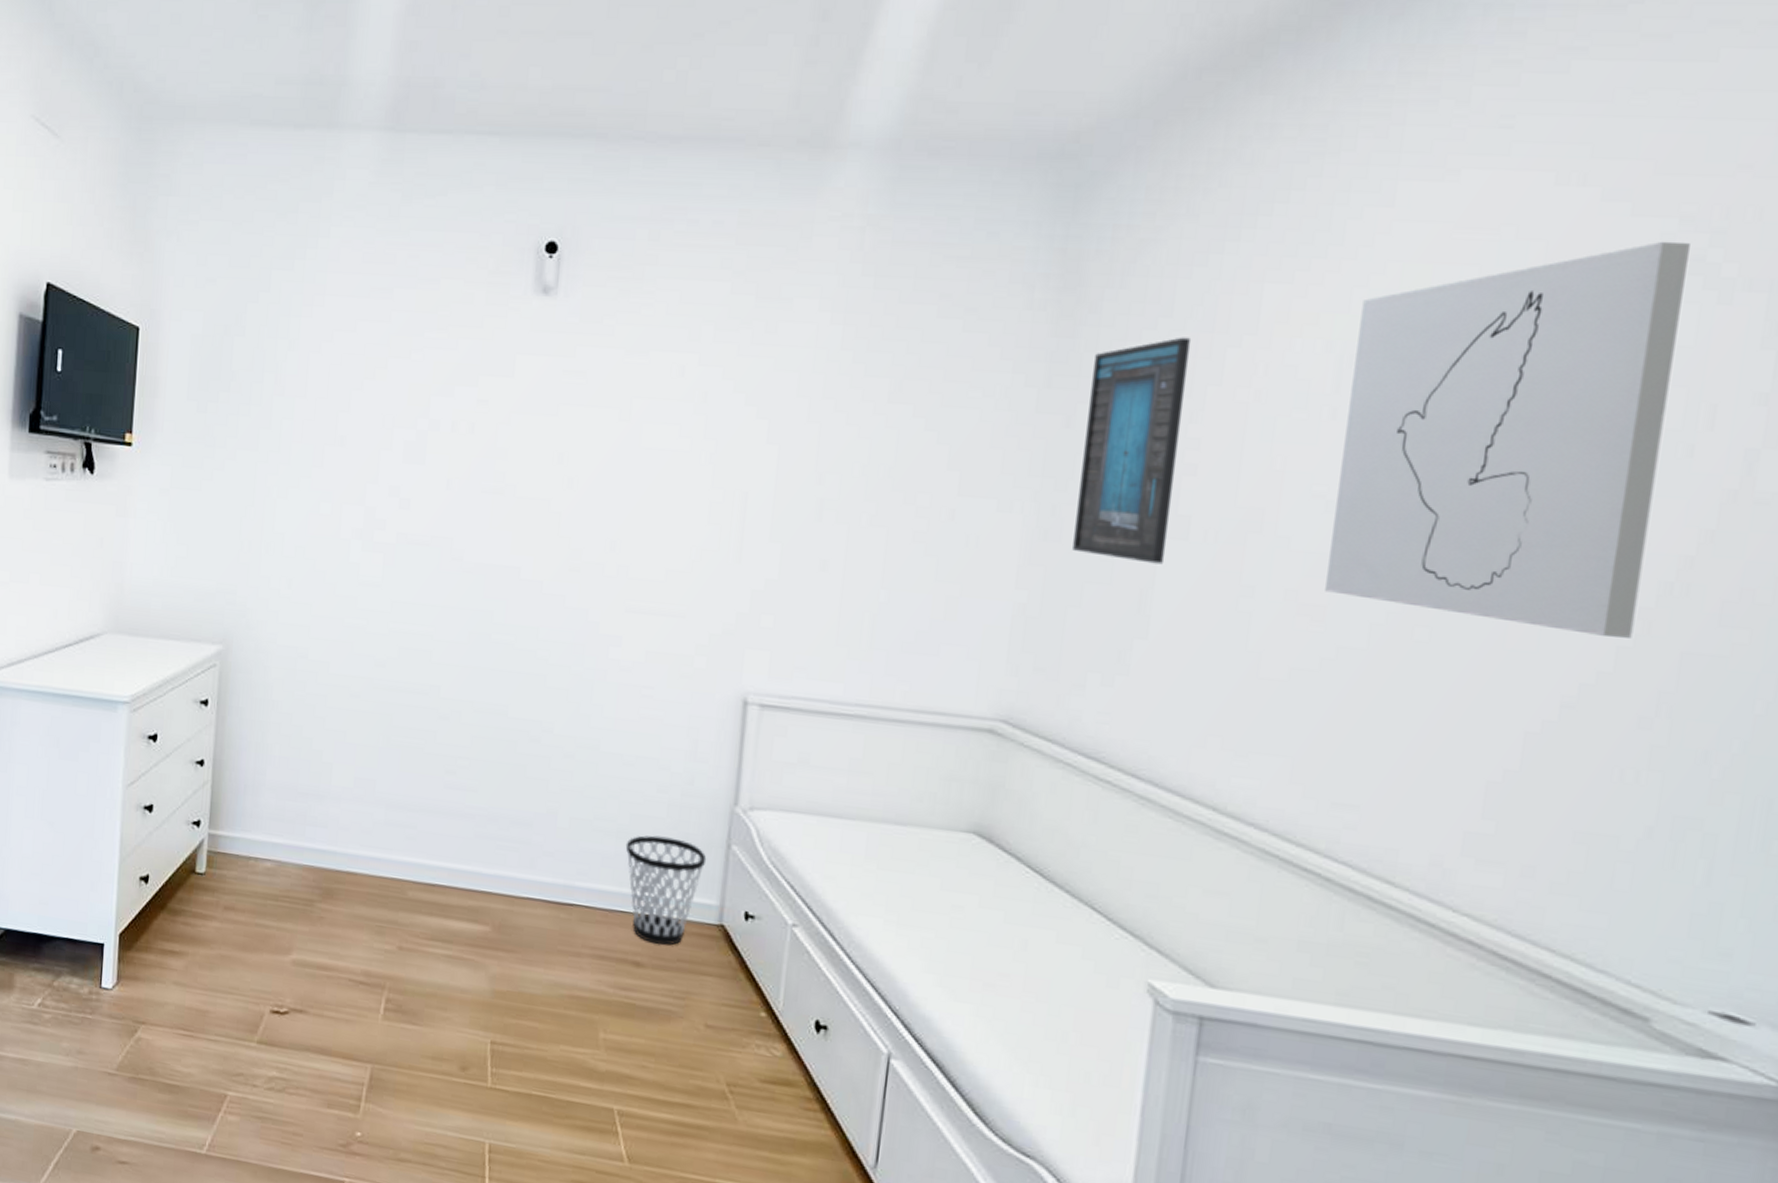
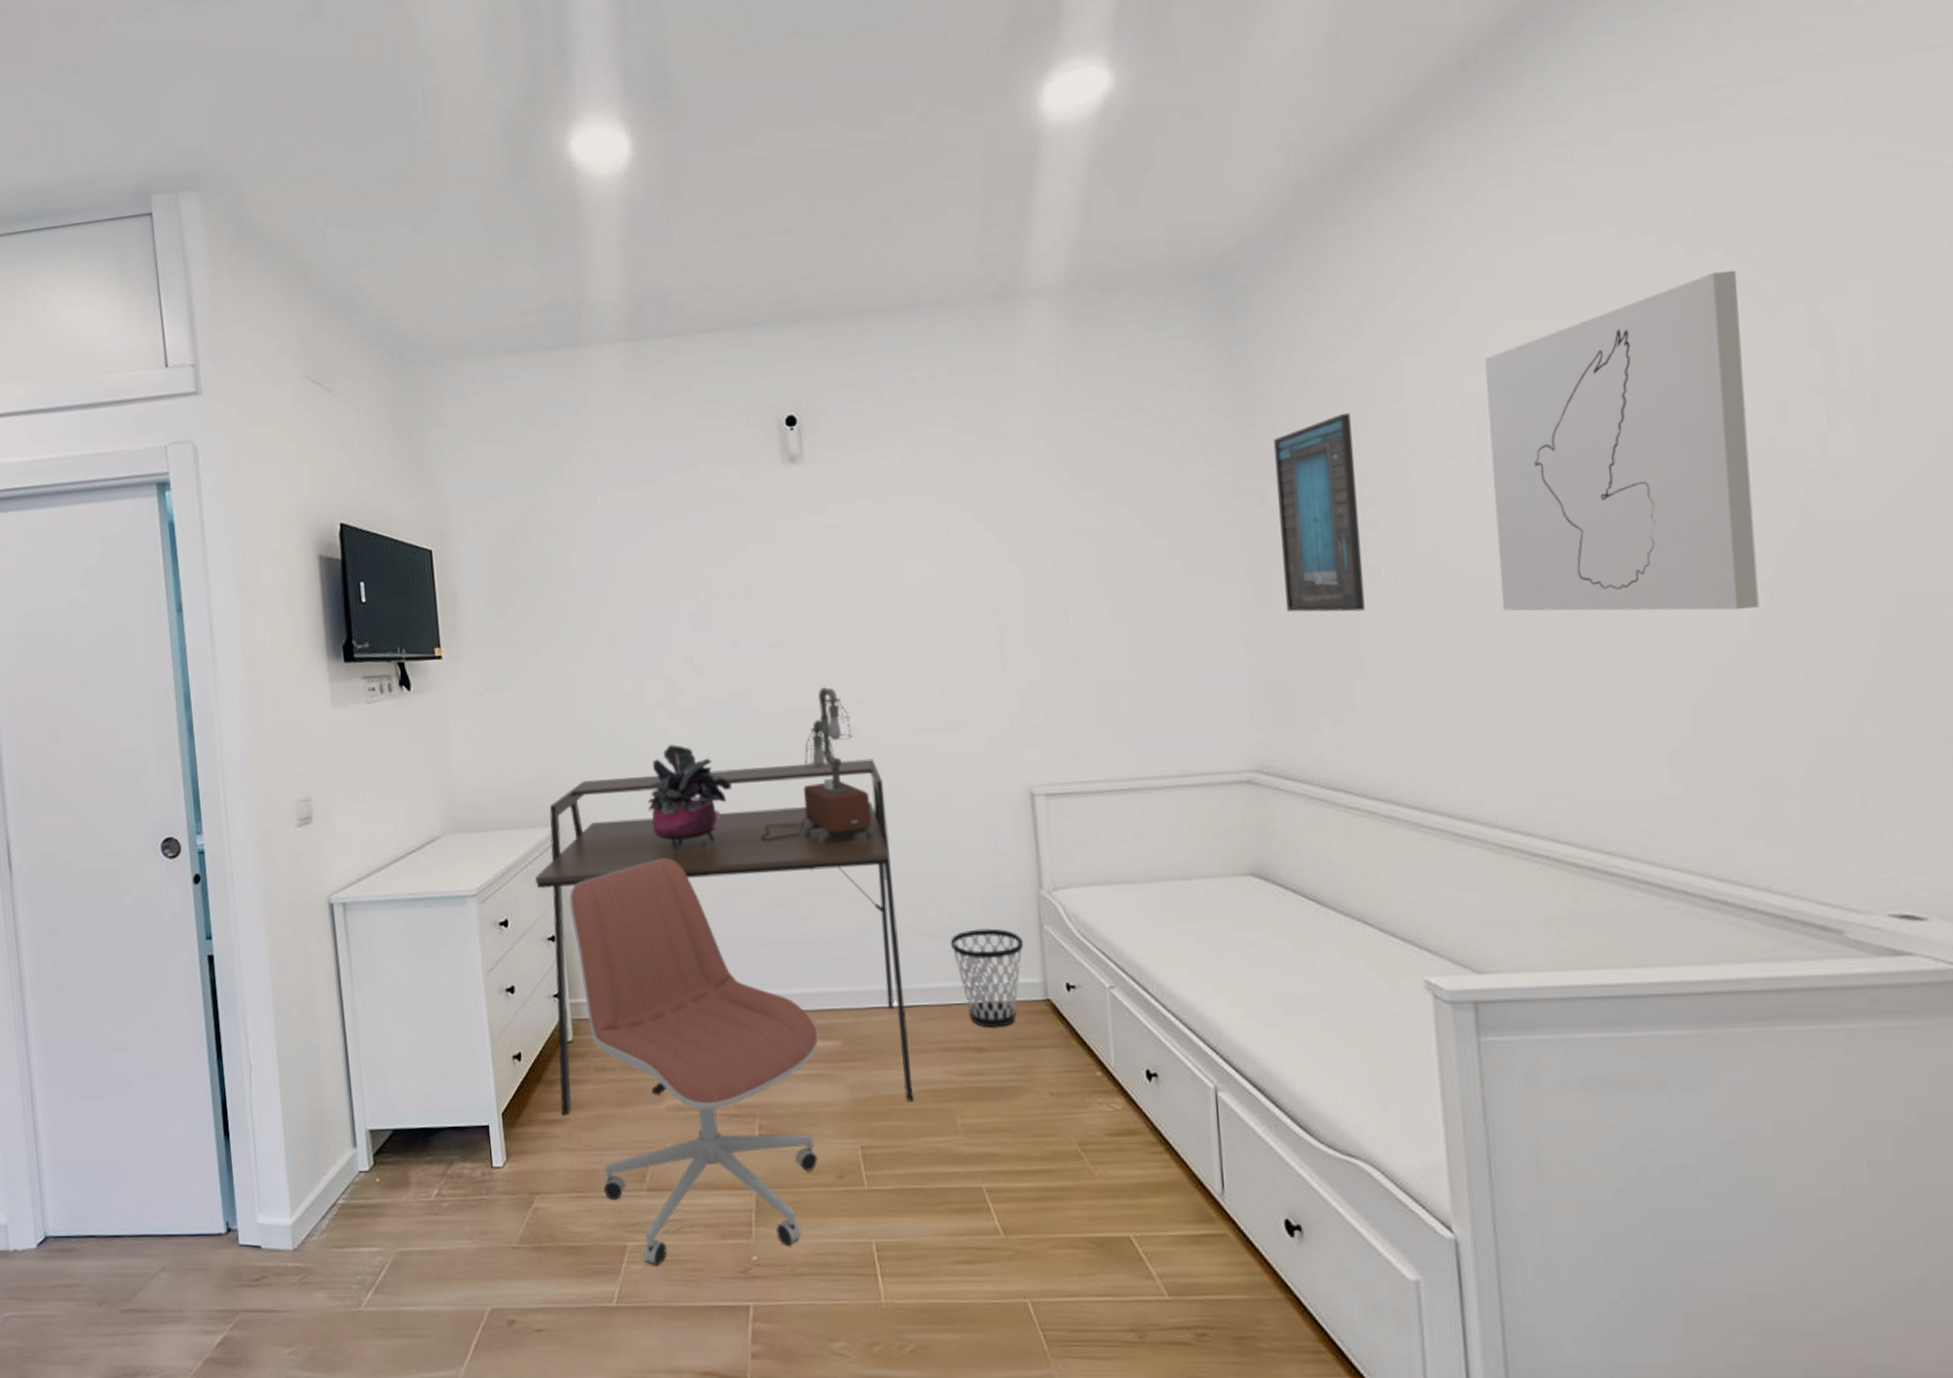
desk: none [181,601,584,1005] -> present [535,759,914,1117]
office chair: none [212,699,466,1129] -> present [569,858,819,1265]
potted plant: none [324,580,419,691] -> present [647,745,733,846]
table lamp: none [440,546,567,716] -> present [760,687,873,844]

